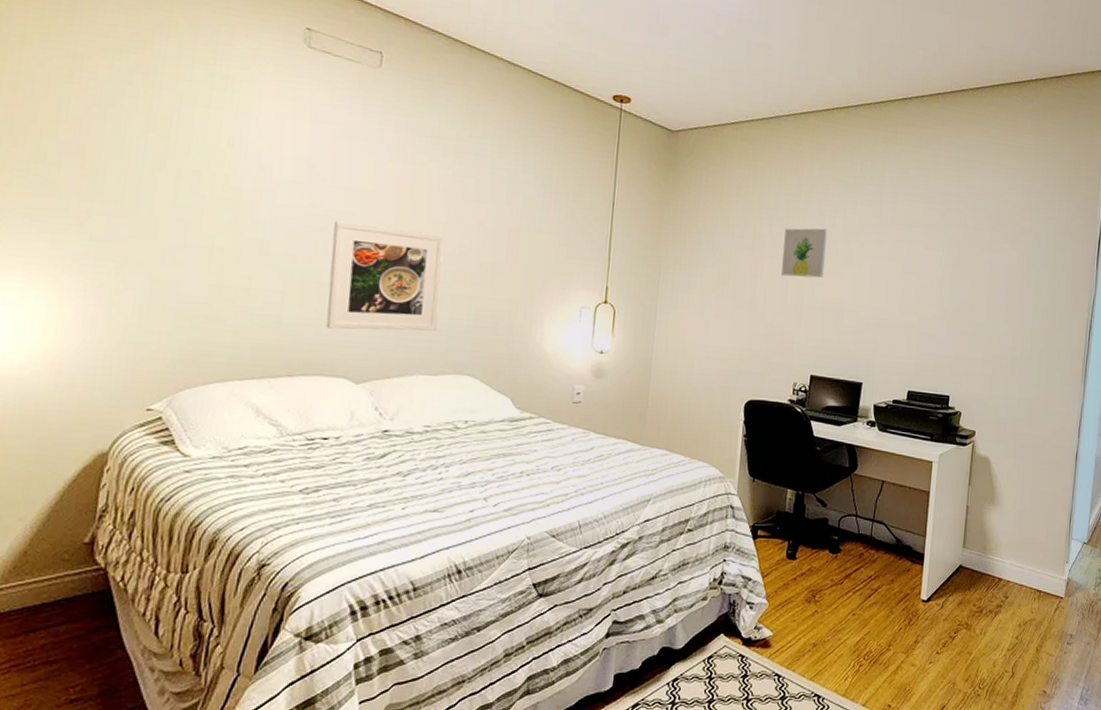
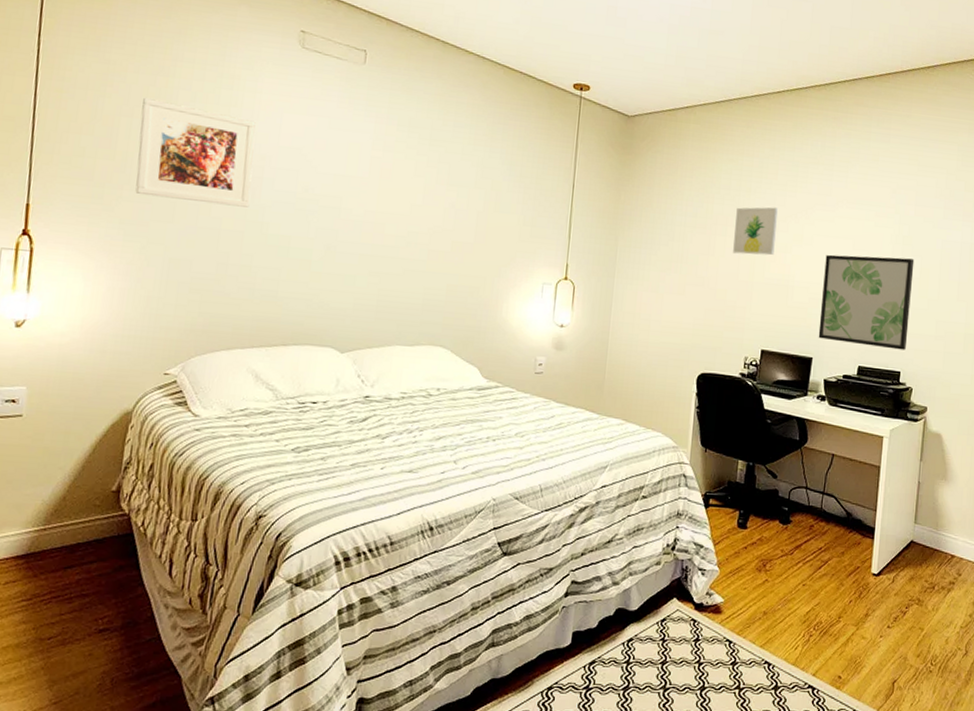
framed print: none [109,97,254,223] -> present [135,97,256,208]
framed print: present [326,221,445,331] -> none [316,204,420,305]
wall art: none [868,277,963,374] -> present [818,254,915,350]

